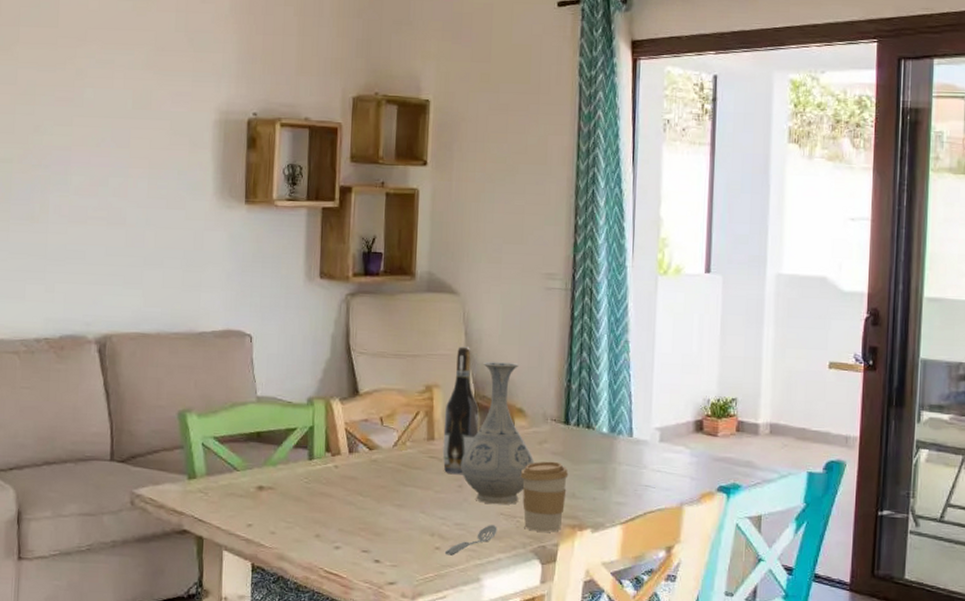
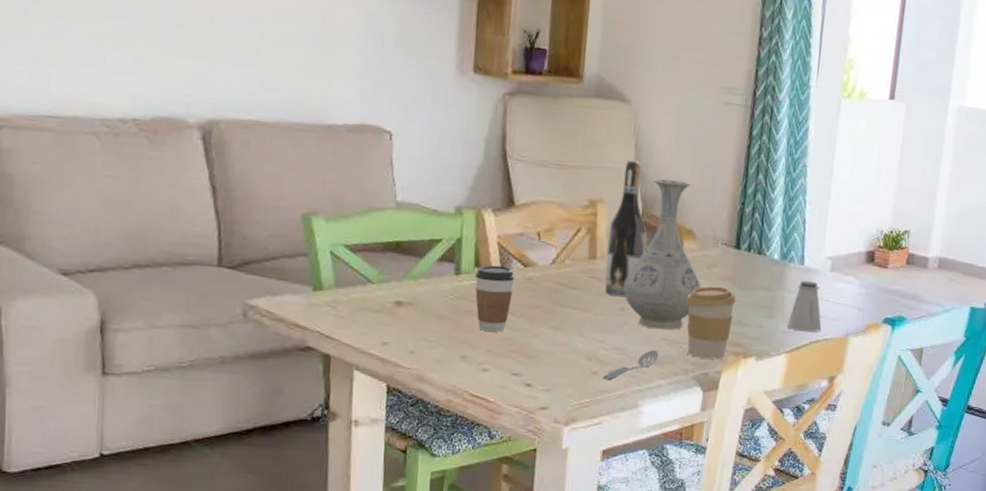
coffee cup: none [326,450,362,513] -> present [475,265,515,333]
saltshaker: none [620,452,655,503] -> present [787,280,822,333]

